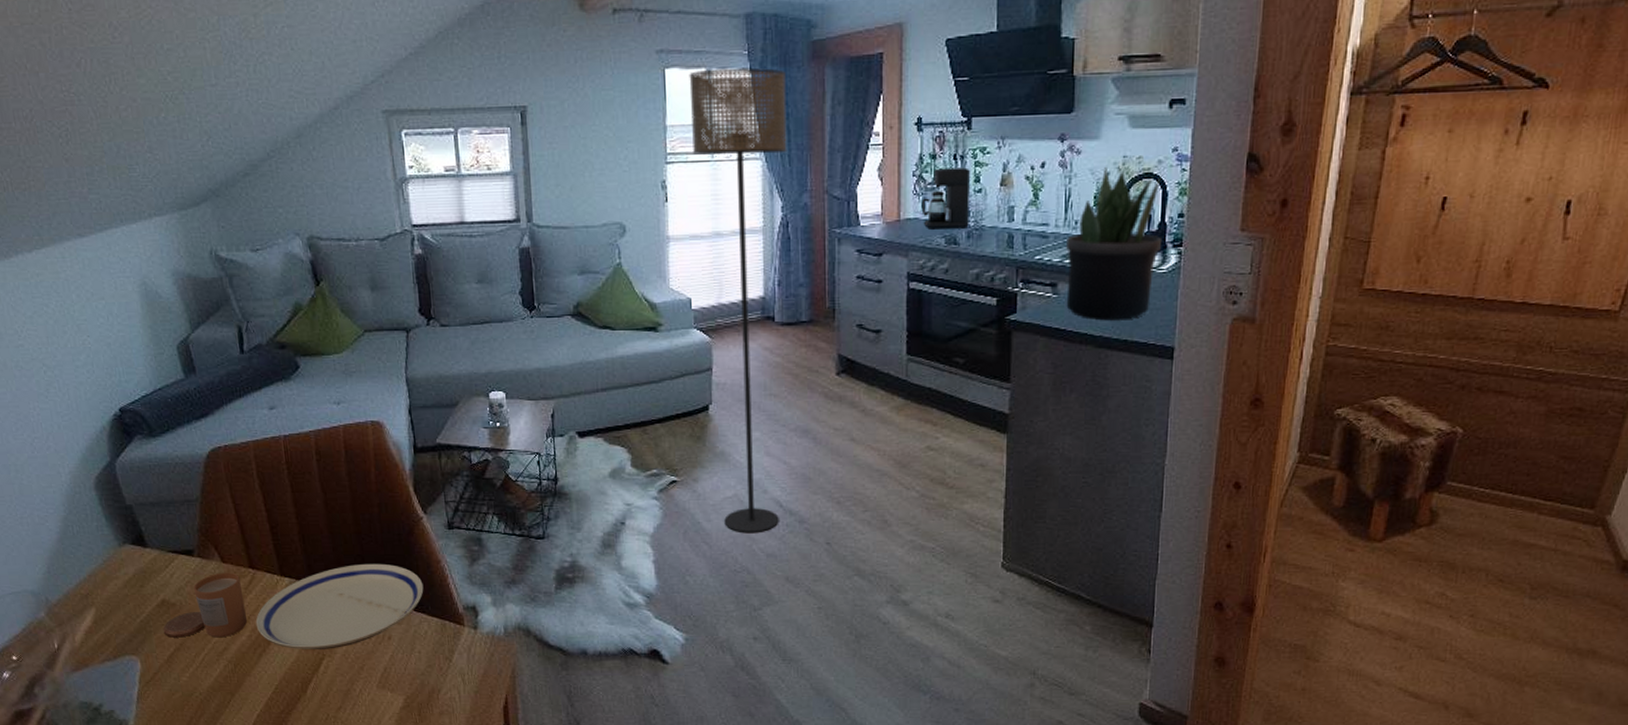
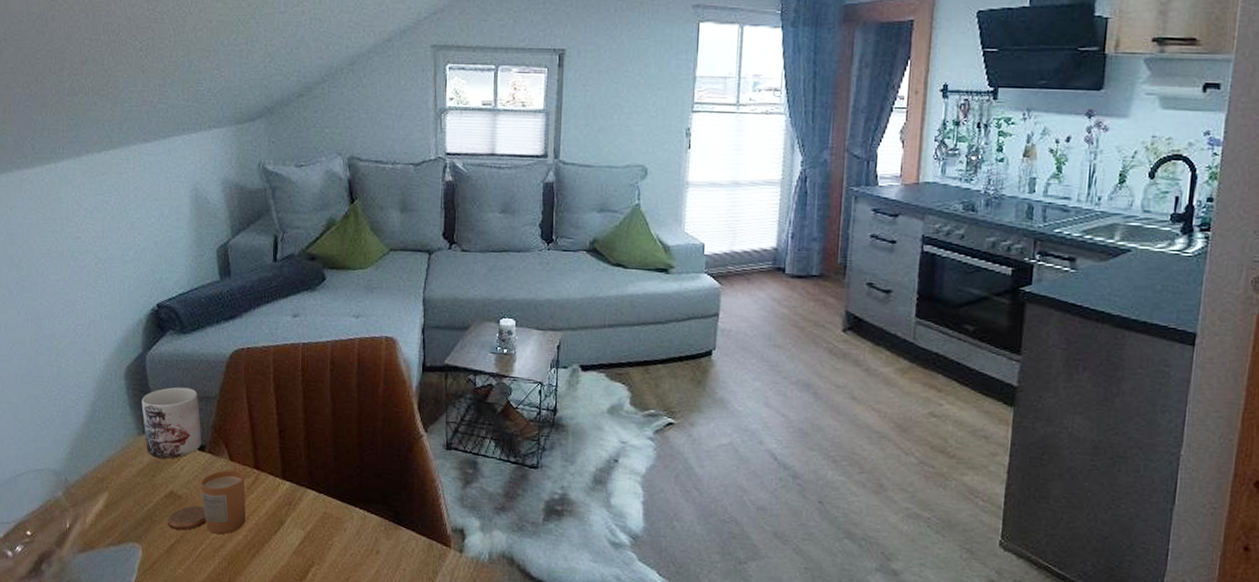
mug: none [116,492,190,567] -> present [141,387,202,459]
plate: present [255,563,424,649] -> none [253,475,416,558]
floor lamp: present [689,67,787,534] -> none [717,25,816,484]
coffee maker: present [921,167,970,231] -> none [941,135,993,198]
planter: present [1066,168,1163,319] -> none [1084,146,1193,300]

